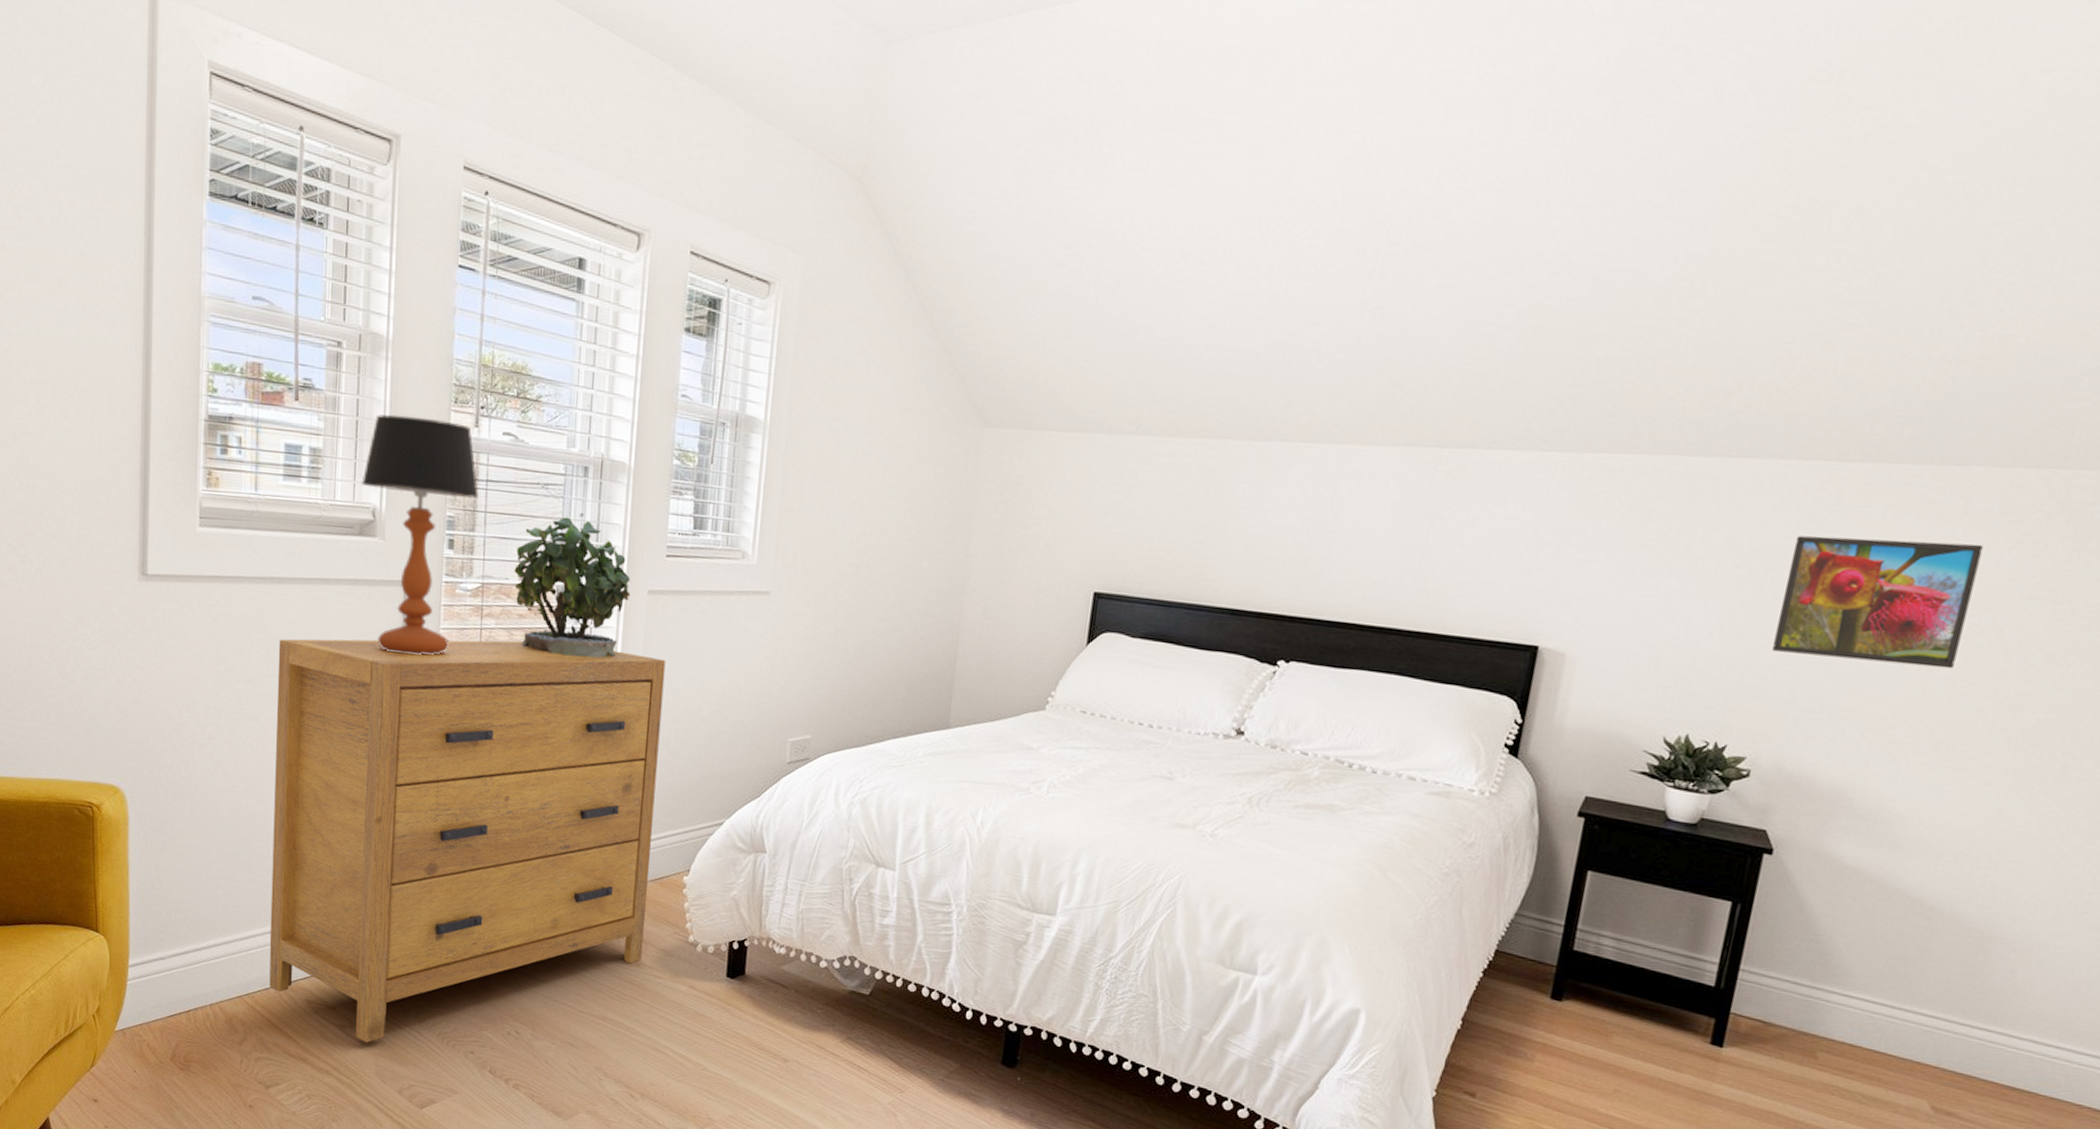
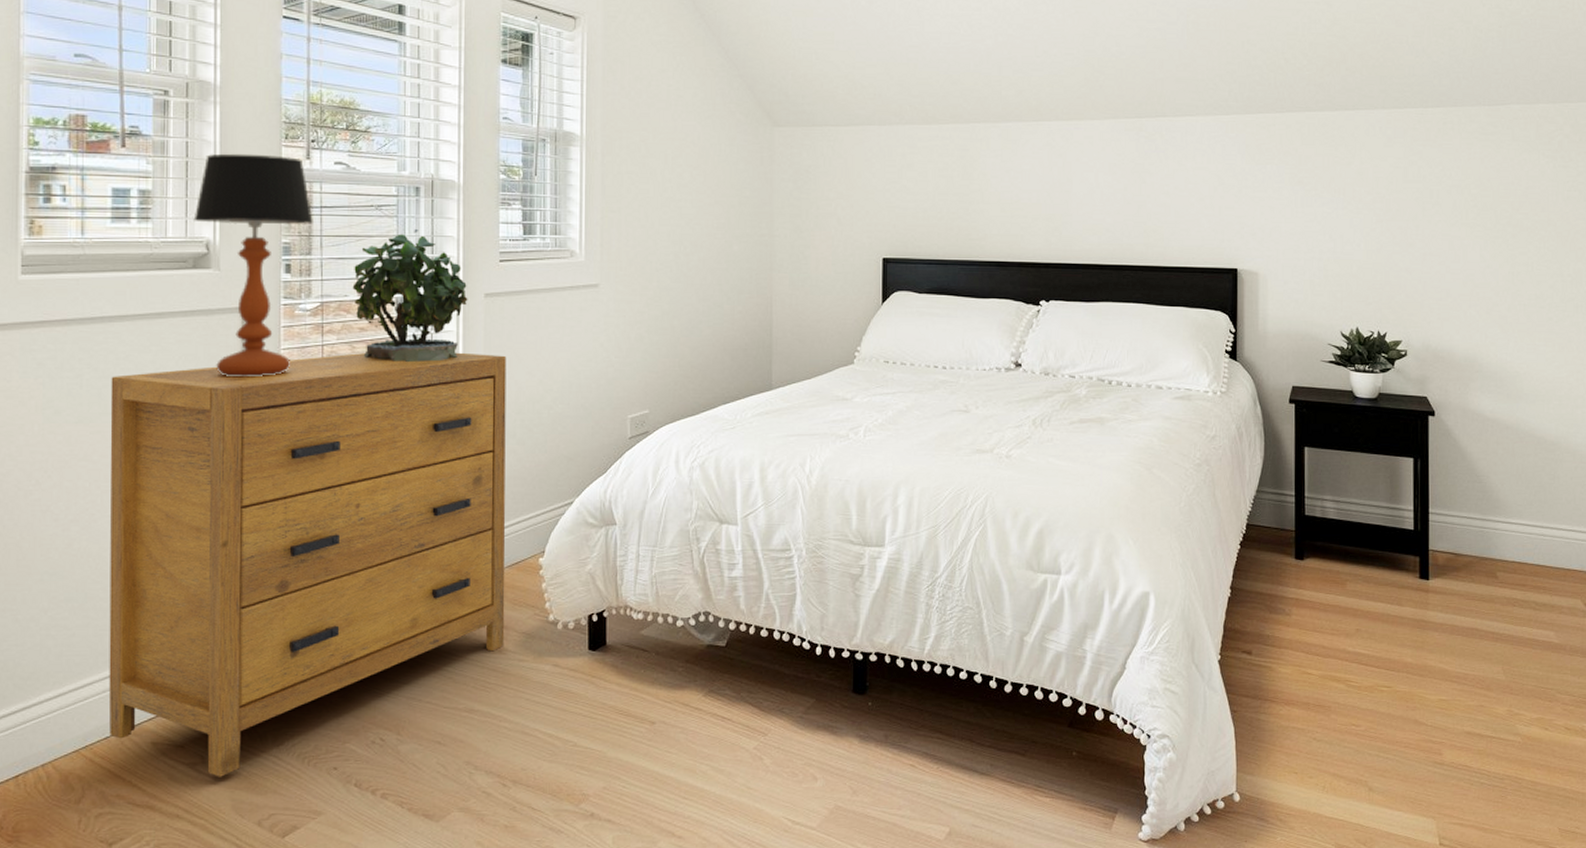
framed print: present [1772,535,1984,669] -> none [1403,161,1530,257]

